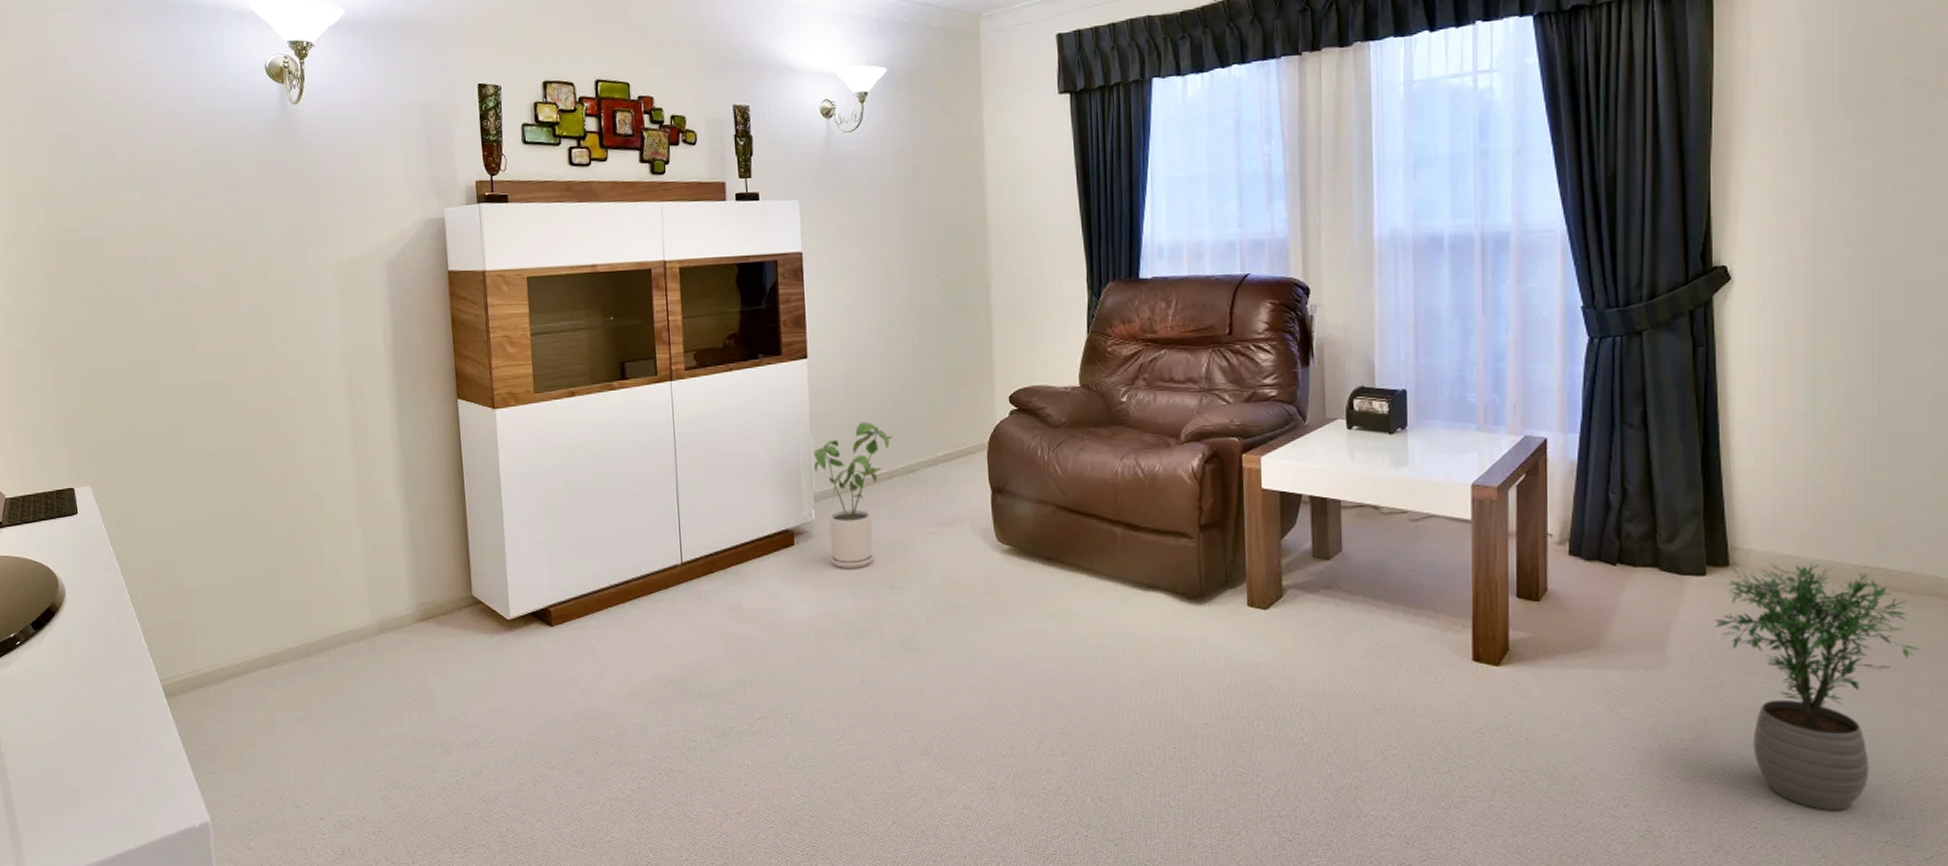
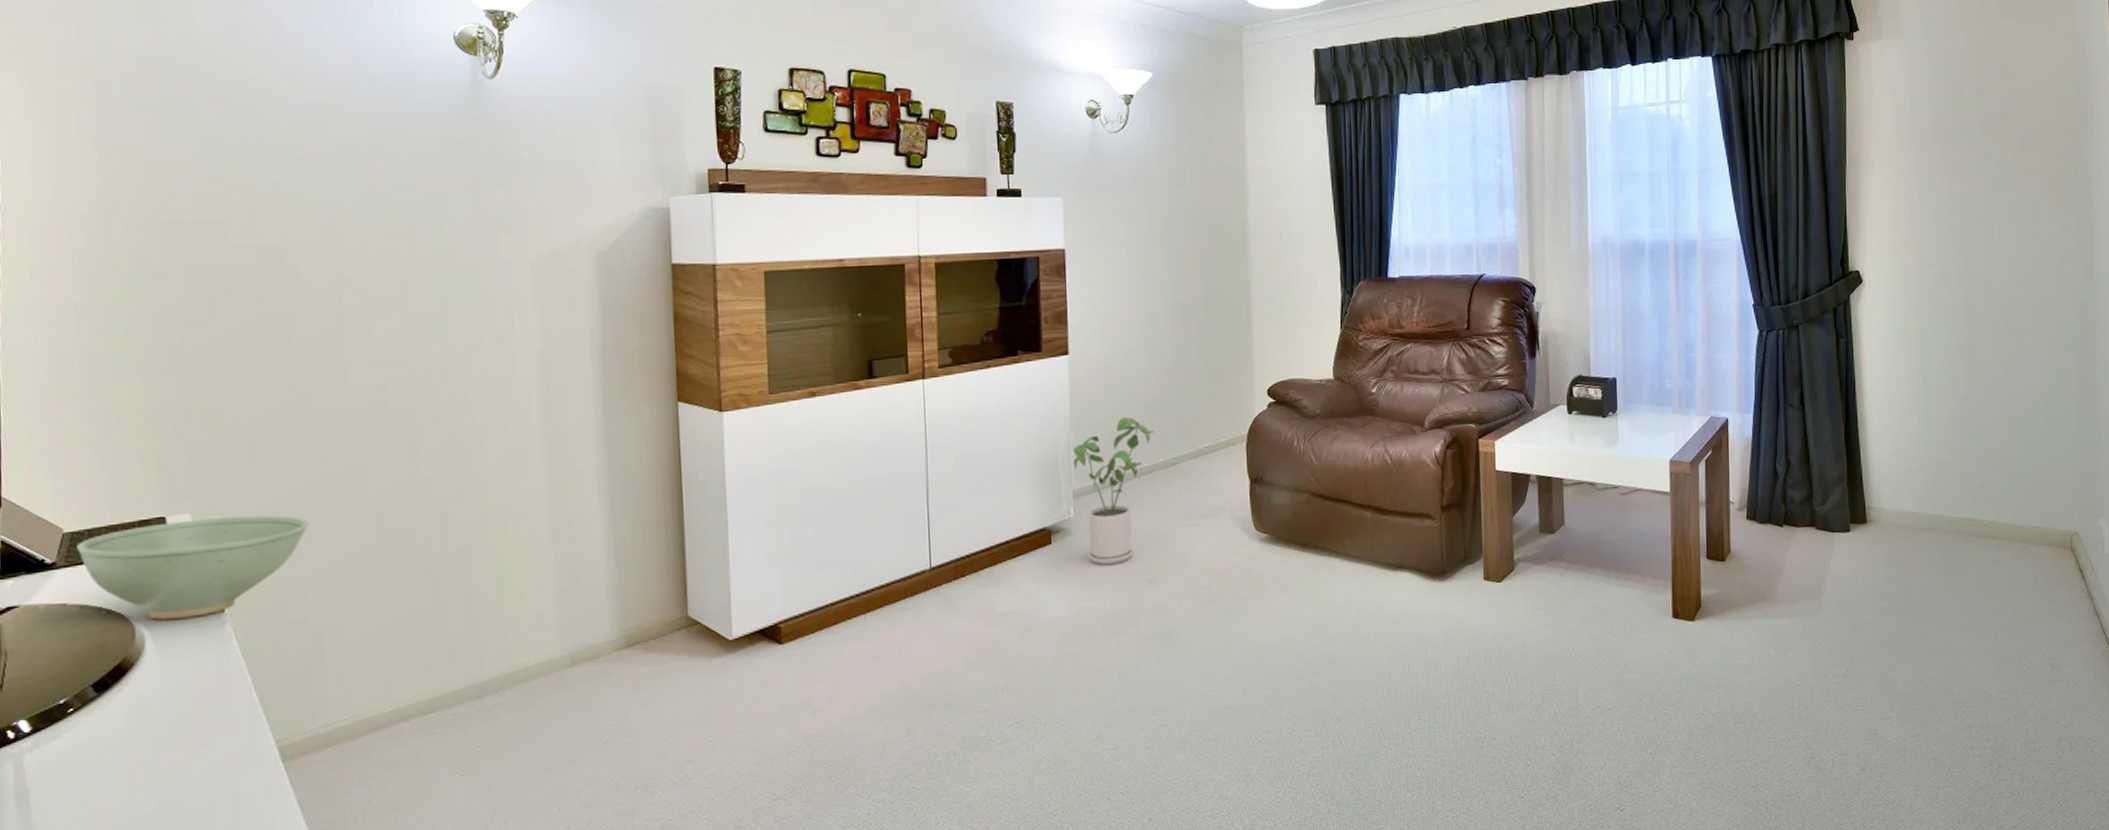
bowl: none [15,490,176,573] -> present [77,515,309,620]
potted plant: present [1715,563,1920,810] -> none [1857,517,2003,726]

